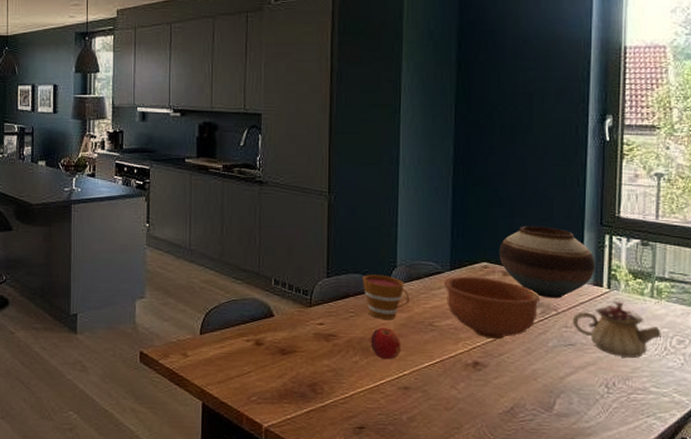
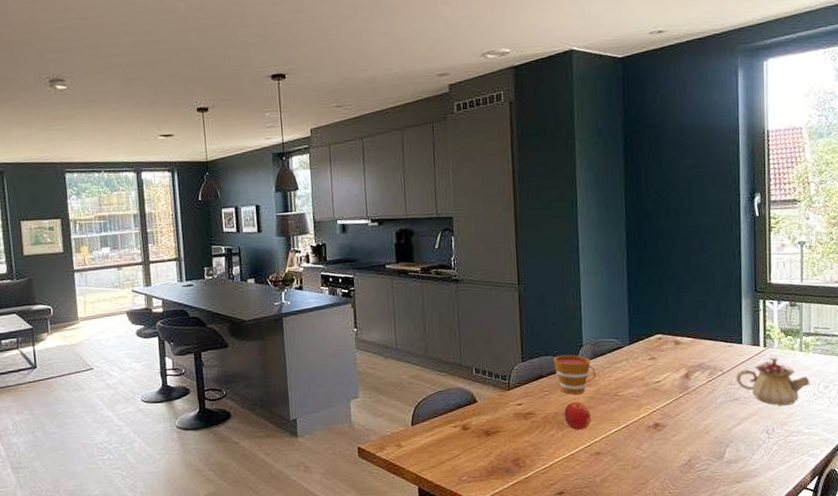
bowl: present [443,276,541,340] -> none [624,348,708,402]
vase: present [499,225,596,299] -> none [670,297,753,361]

